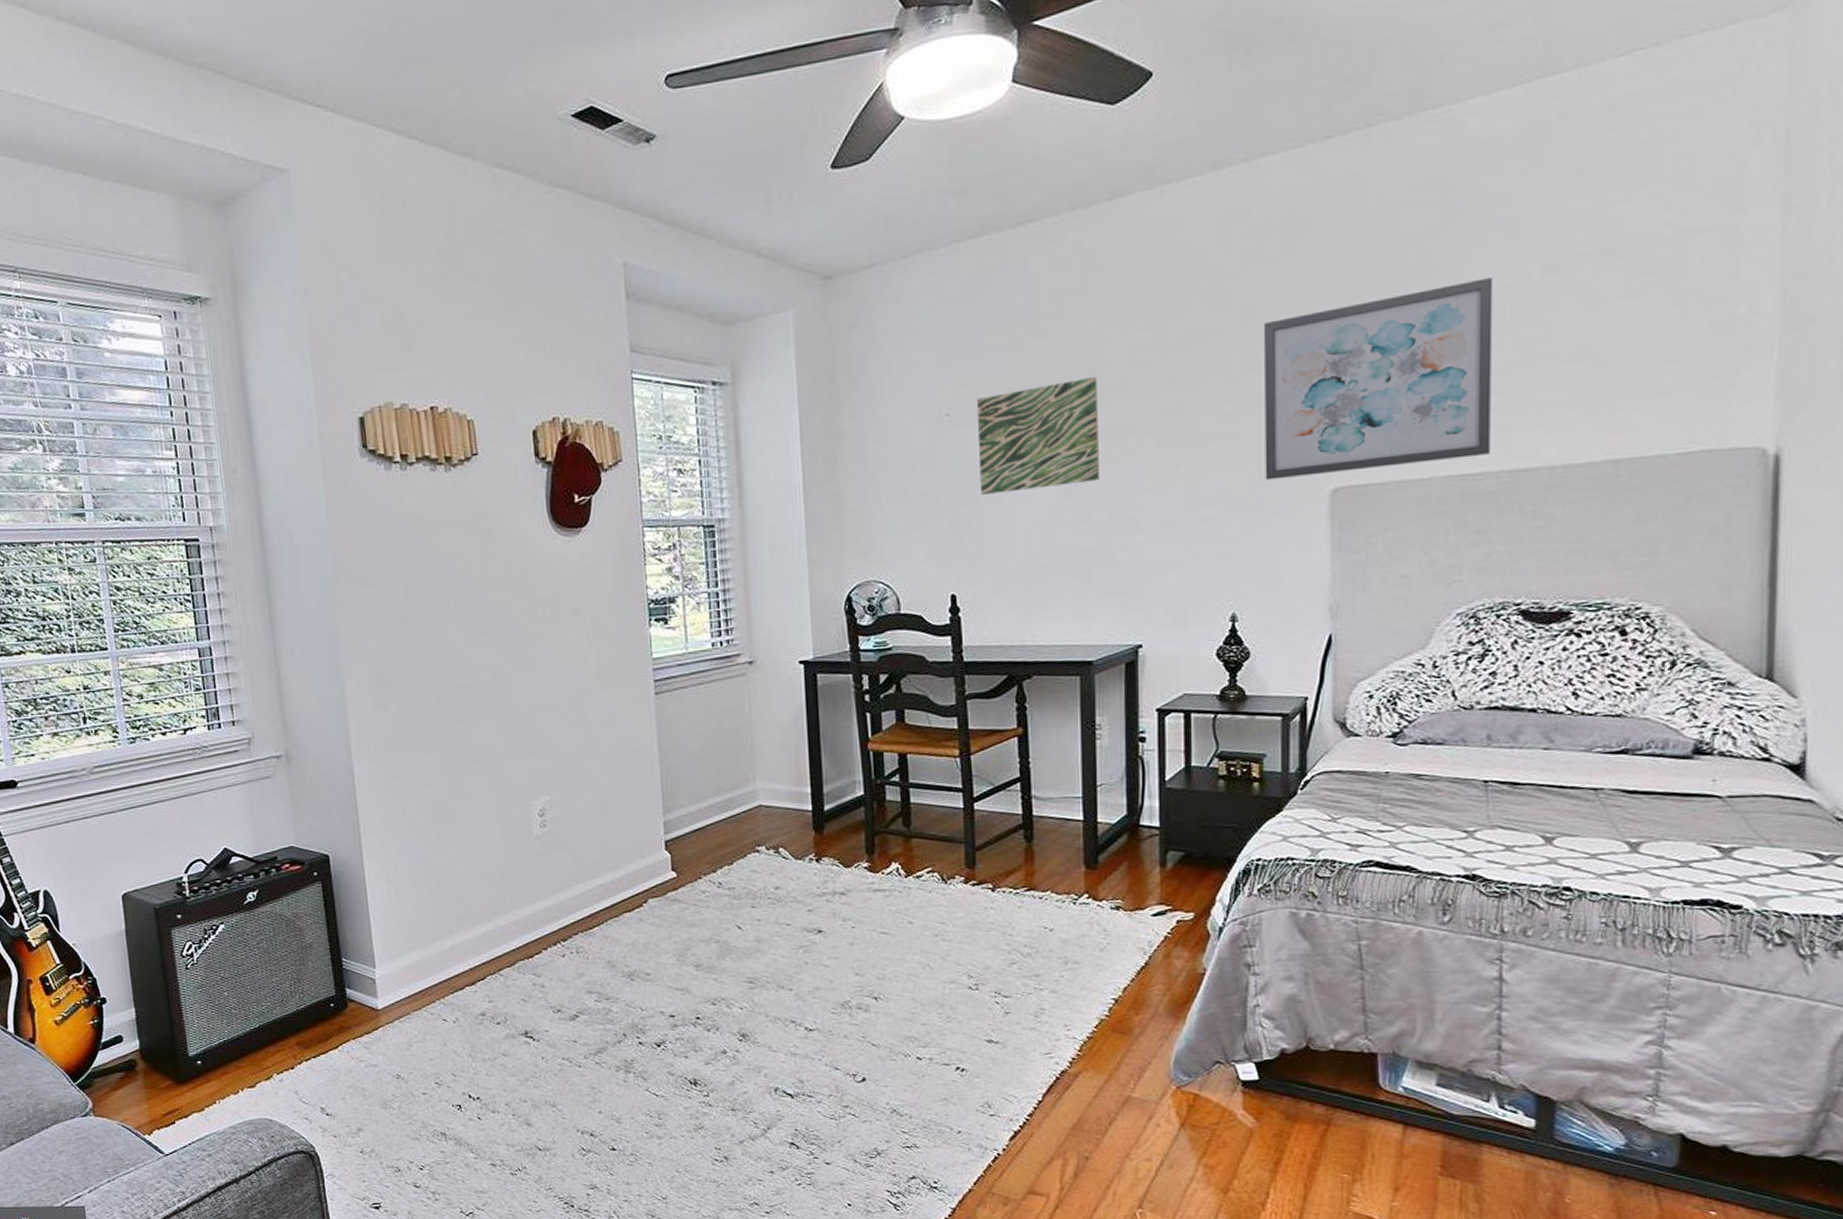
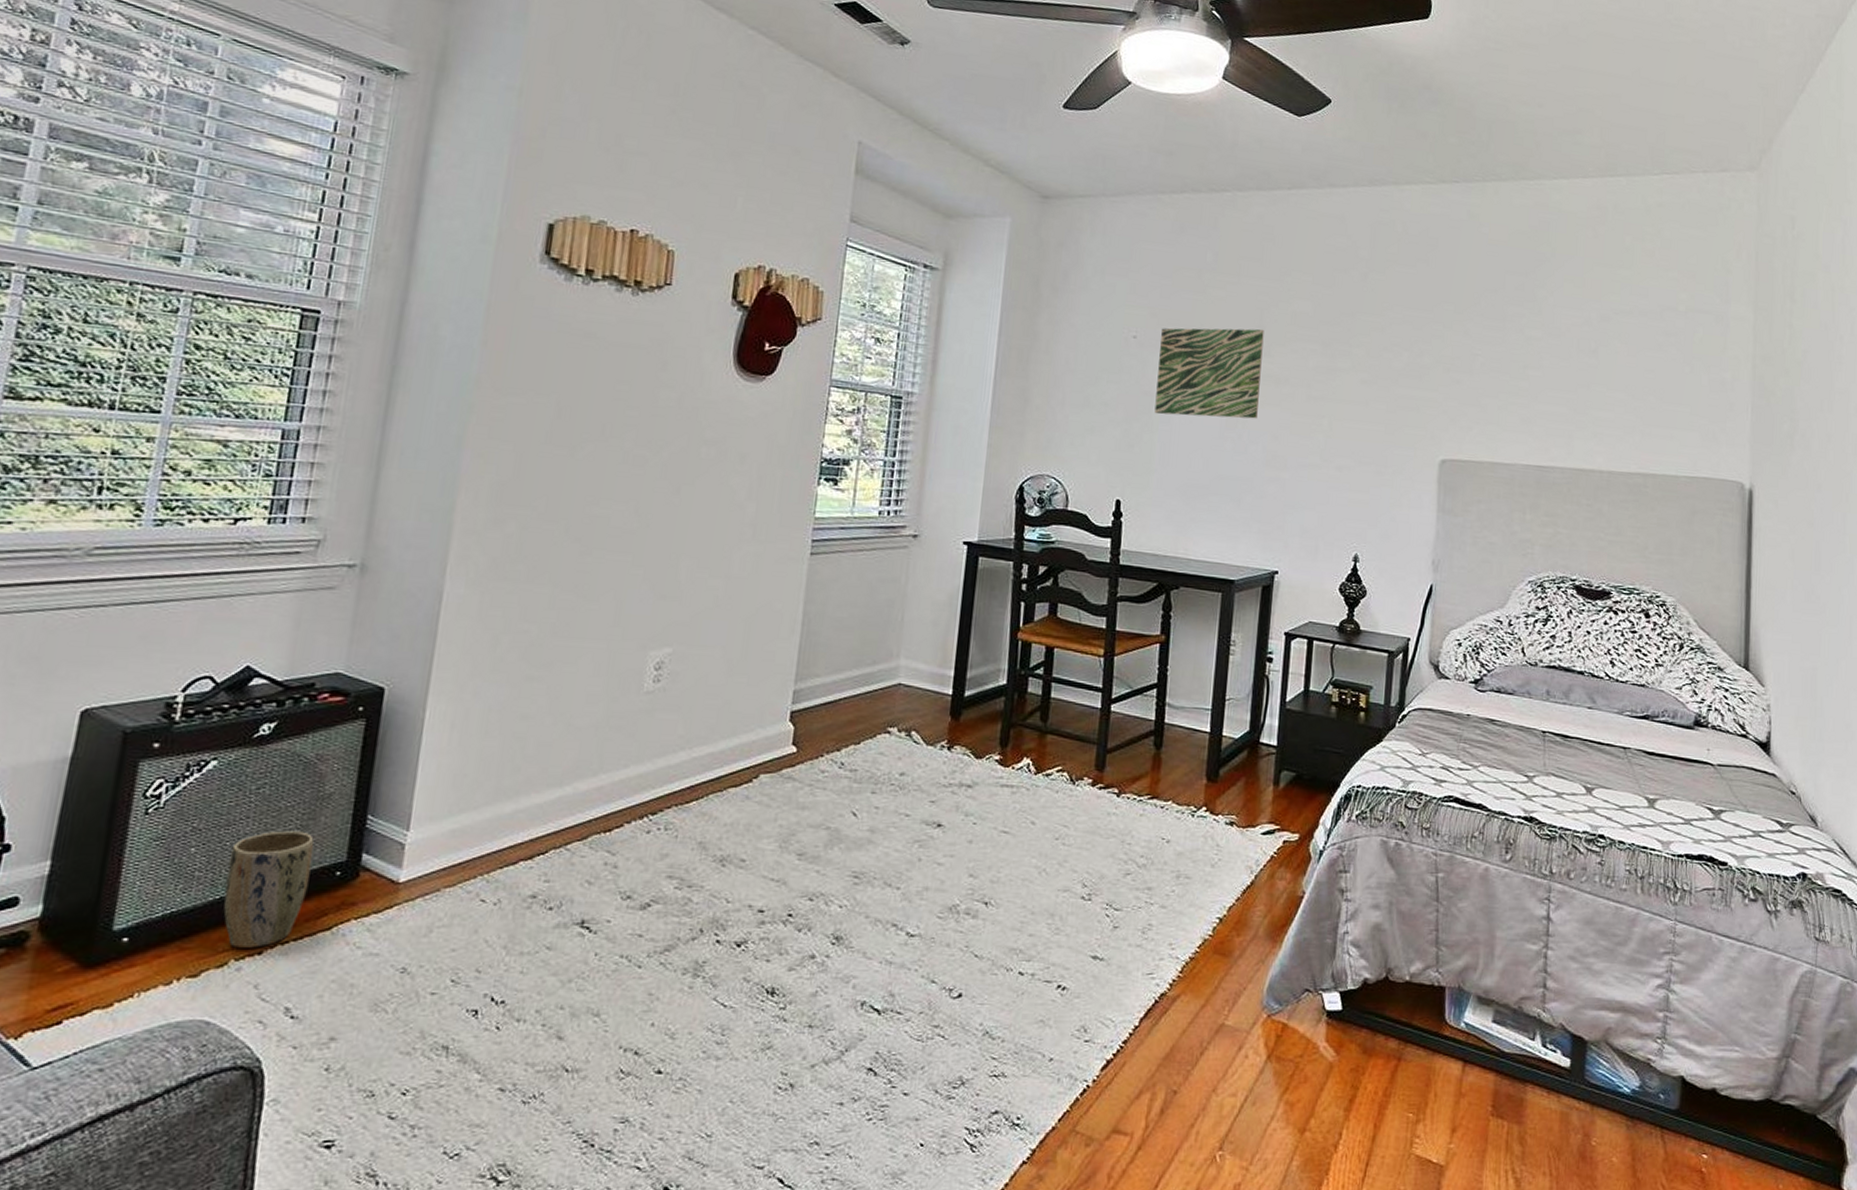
plant pot: none [252,974,314,1065] -> present [223,831,314,948]
wall art: present [1264,278,1493,480] -> none [1390,313,1566,453]

